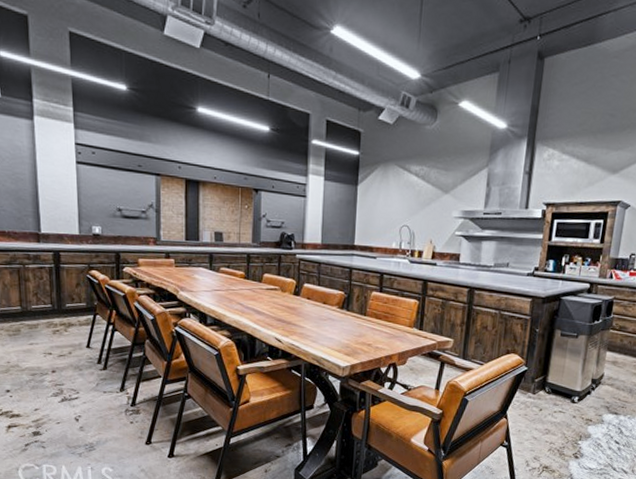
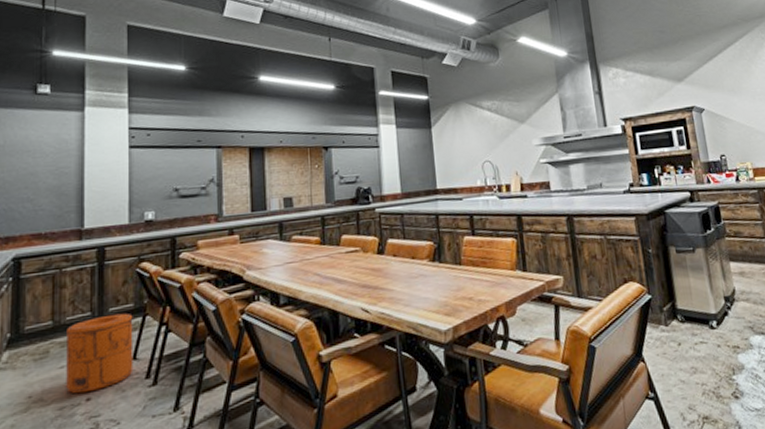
trash can: none [33,309,88,366] -> present [66,313,133,394]

